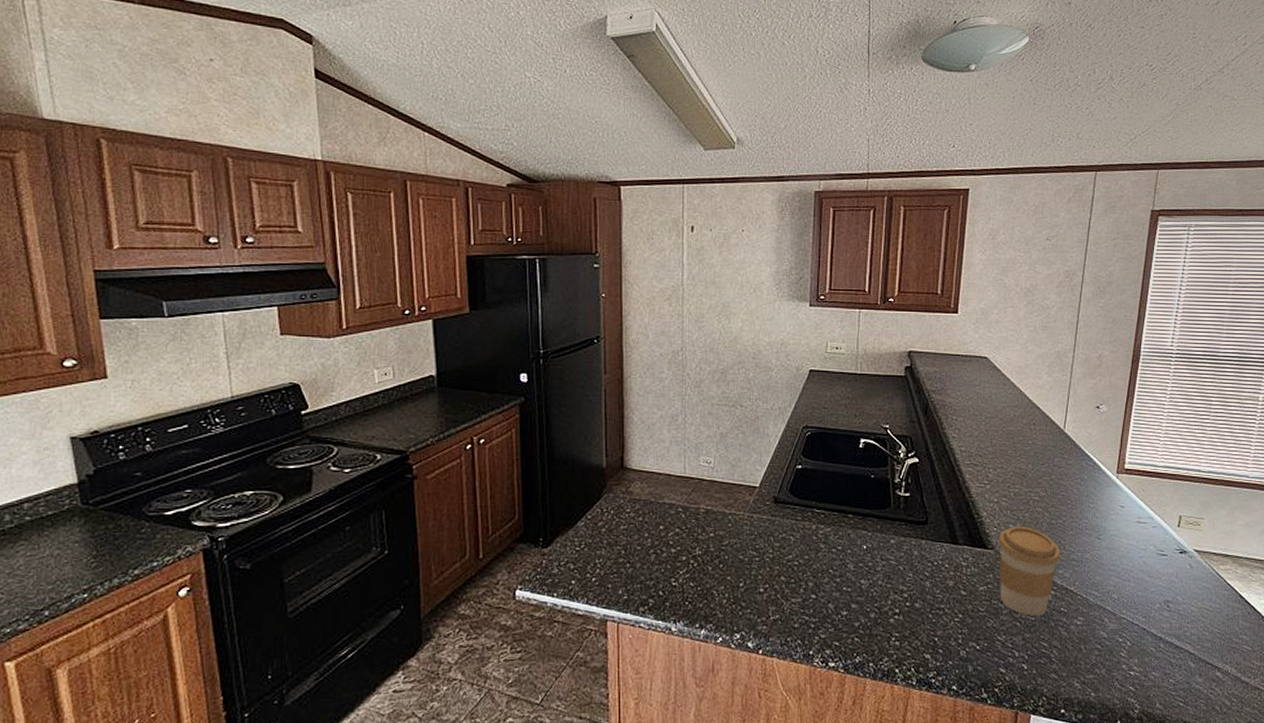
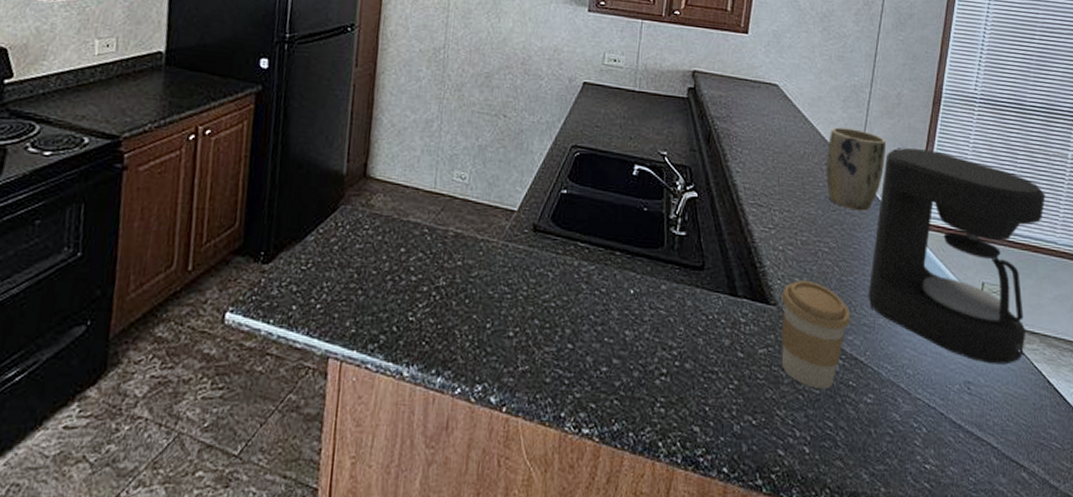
plant pot: none [1034,391,1089,463] -> present [826,127,886,212]
coffee maker: none [1075,404,1238,585] -> present [868,148,1046,365]

